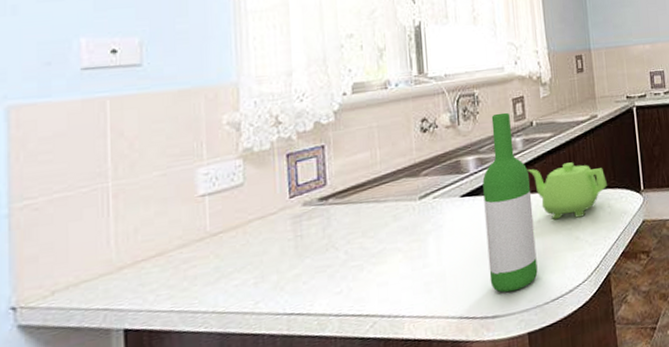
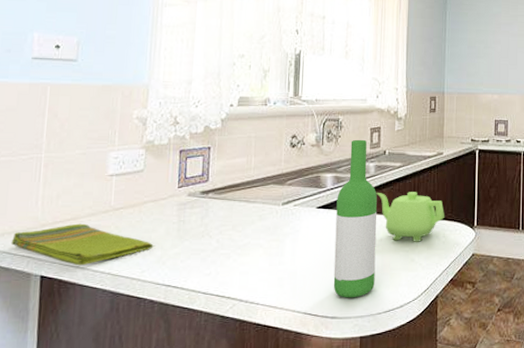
dish towel: none [79,257,267,310] -> present [11,223,154,266]

